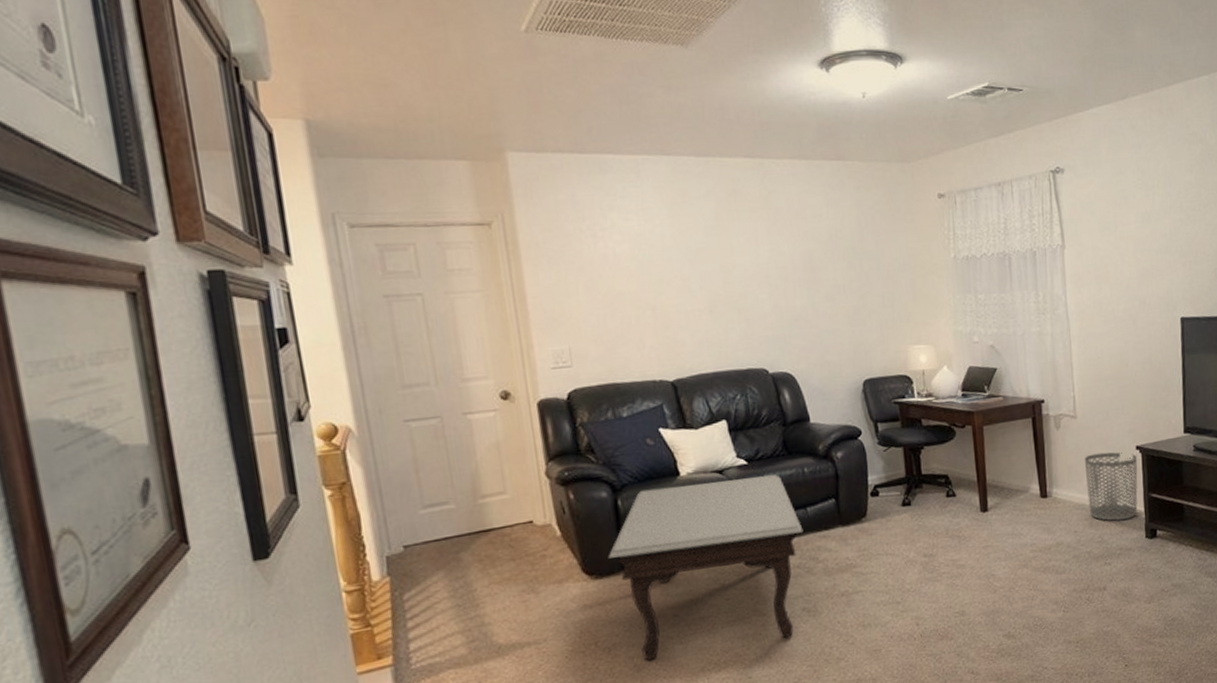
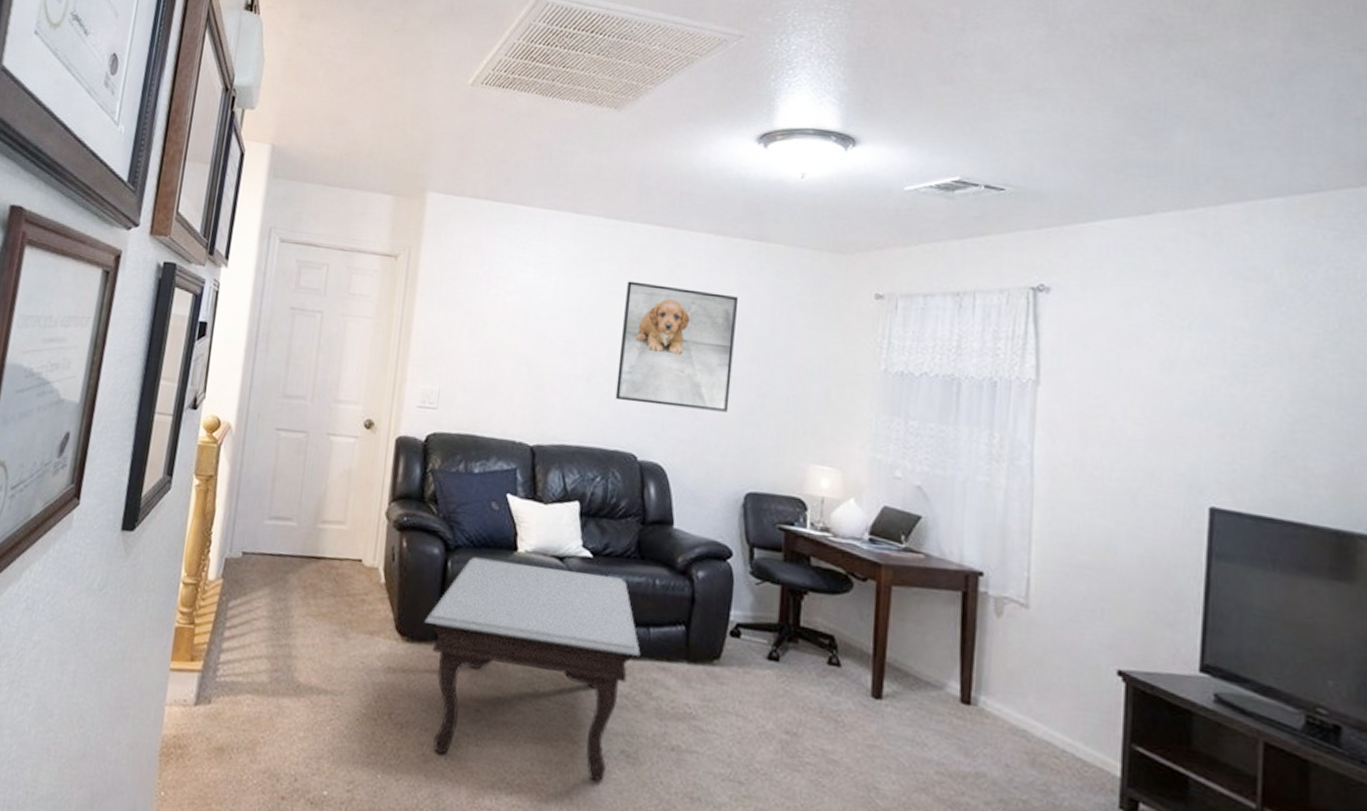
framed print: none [728,213,838,325] -> present [615,281,739,412]
waste bin: present [1084,452,1138,521] -> none [1032,663,1118,773]

